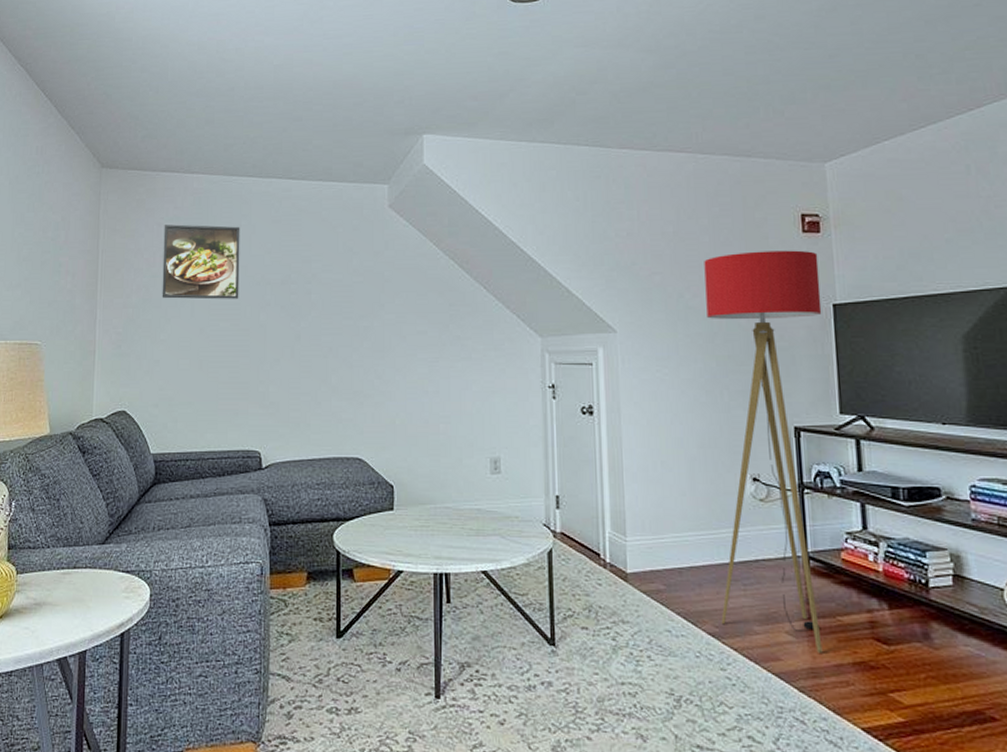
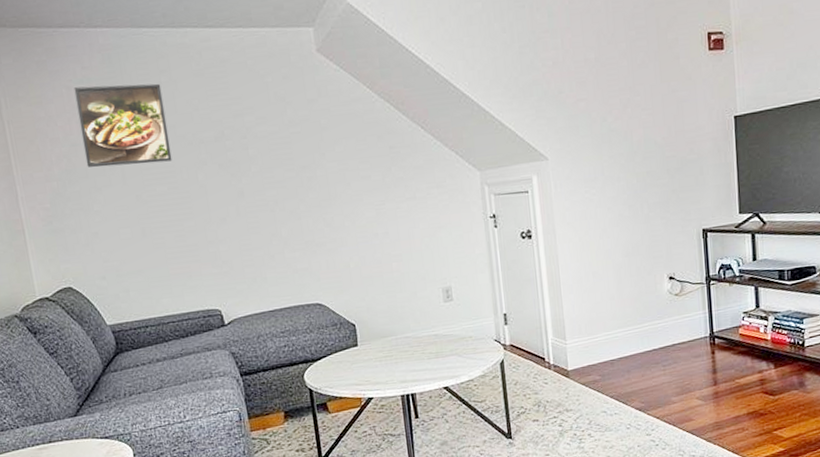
floor lamp: present [704,250,823,653] -> none [623,67,725,410]

